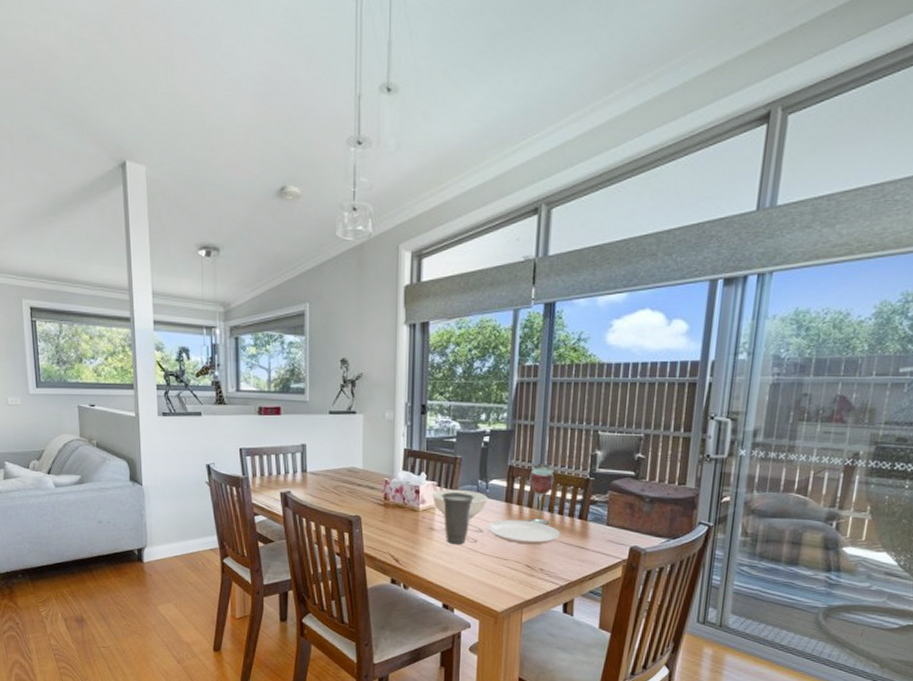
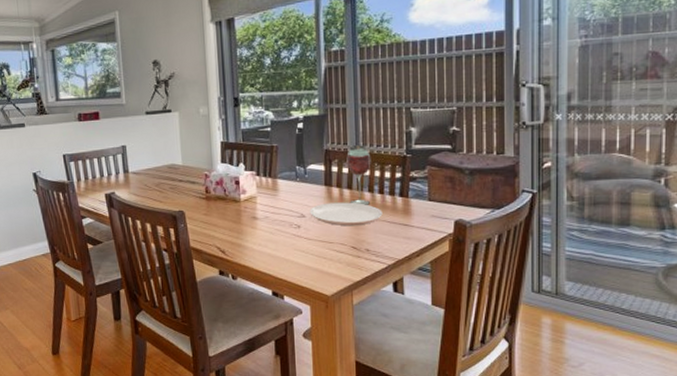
bowl: present [433,490,488,519] -> none [253,177,307,205]
cup: present [441,492,475,544] -> none [260,180,295,231]

